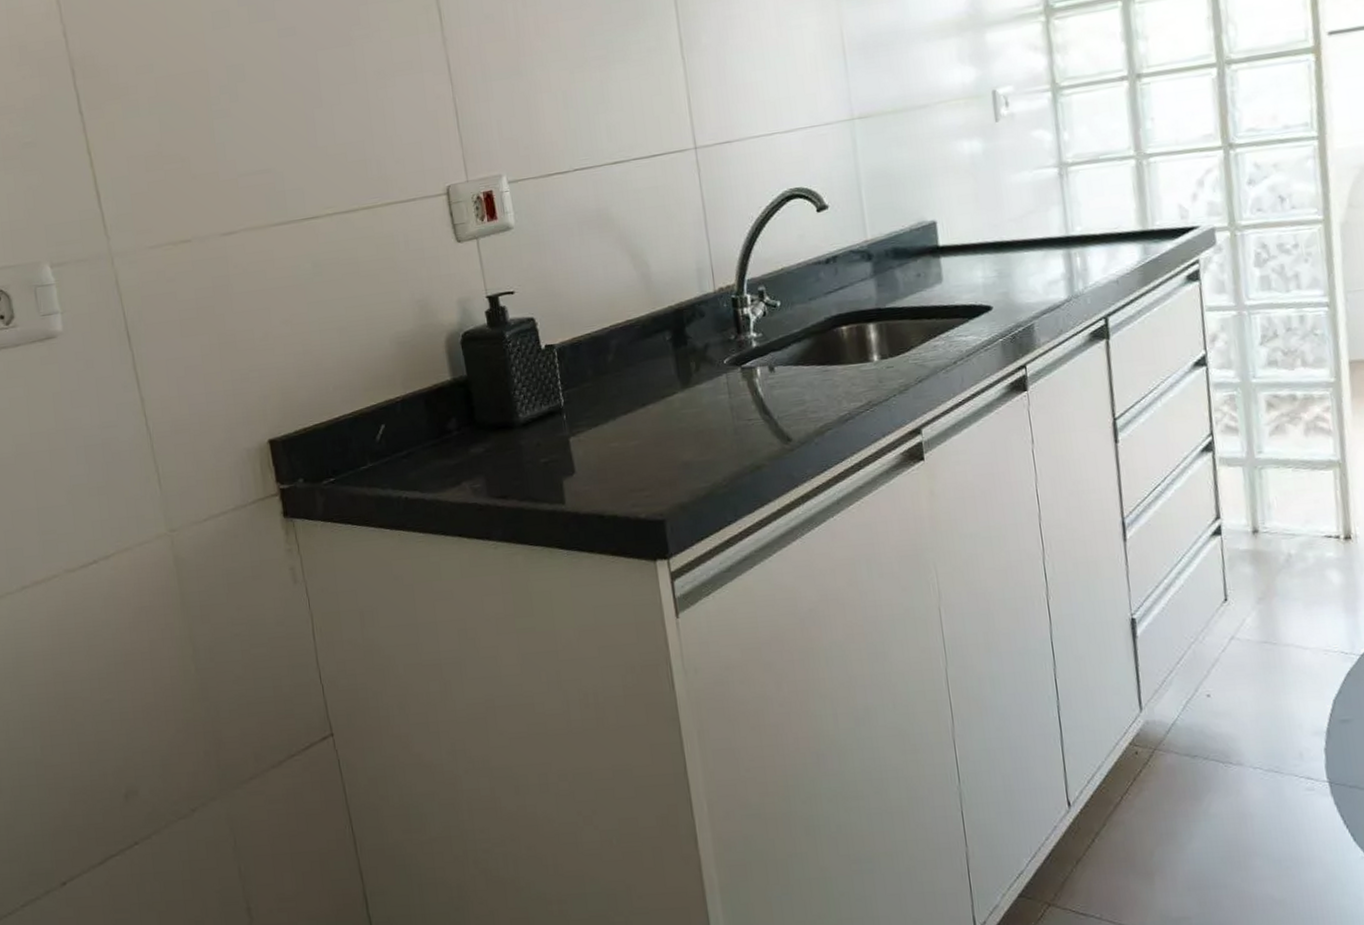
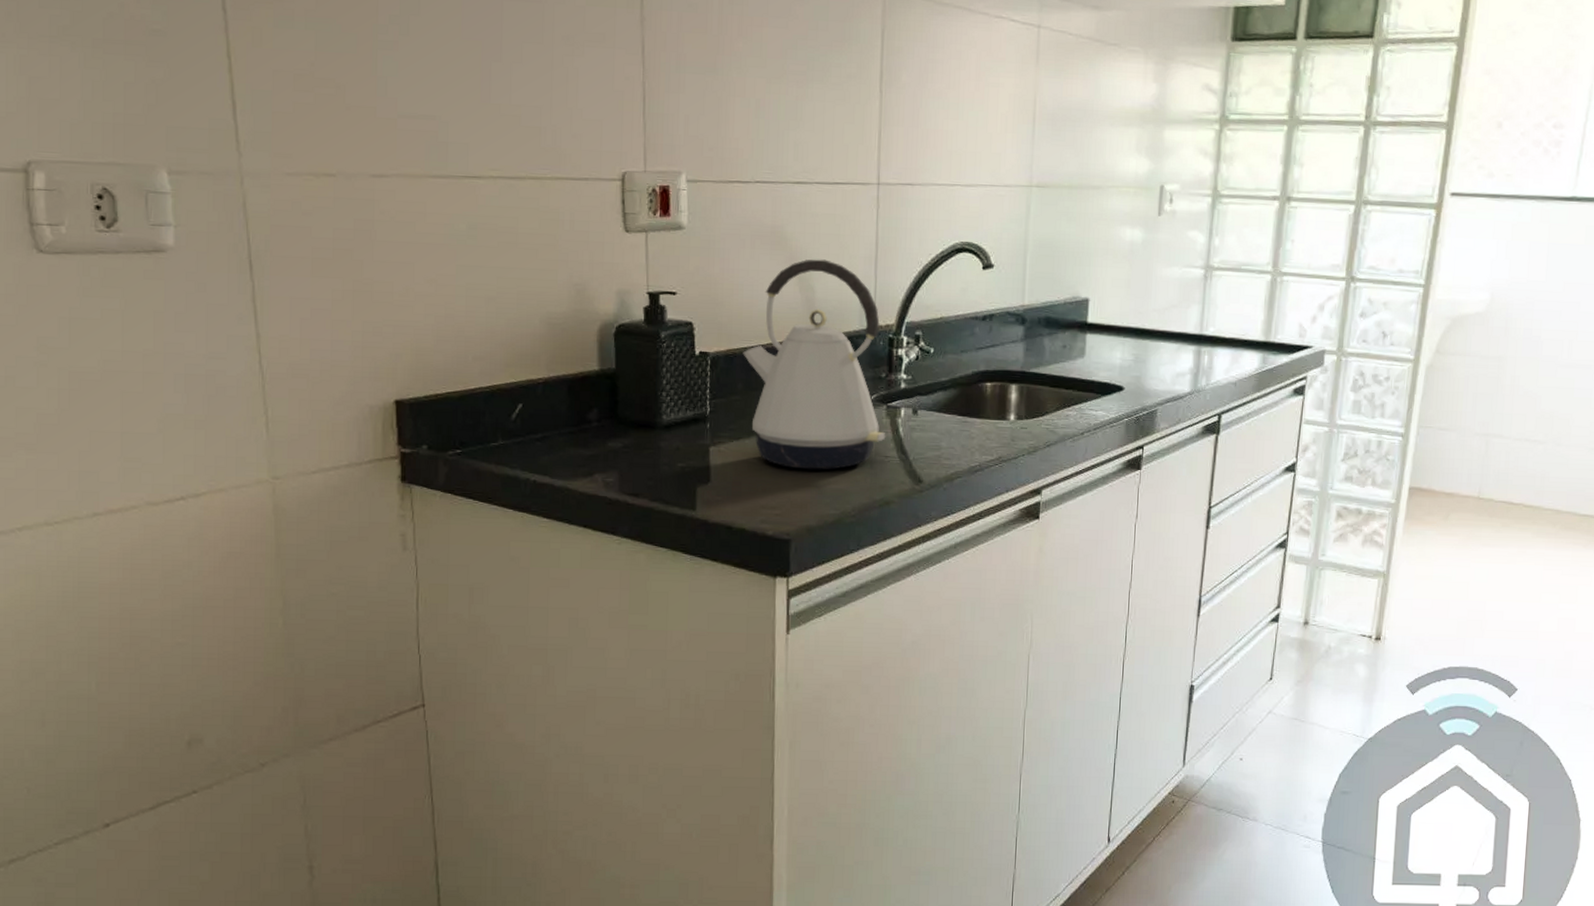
kettle: none [587,232,746,447] -> present [743,259,886,470]

